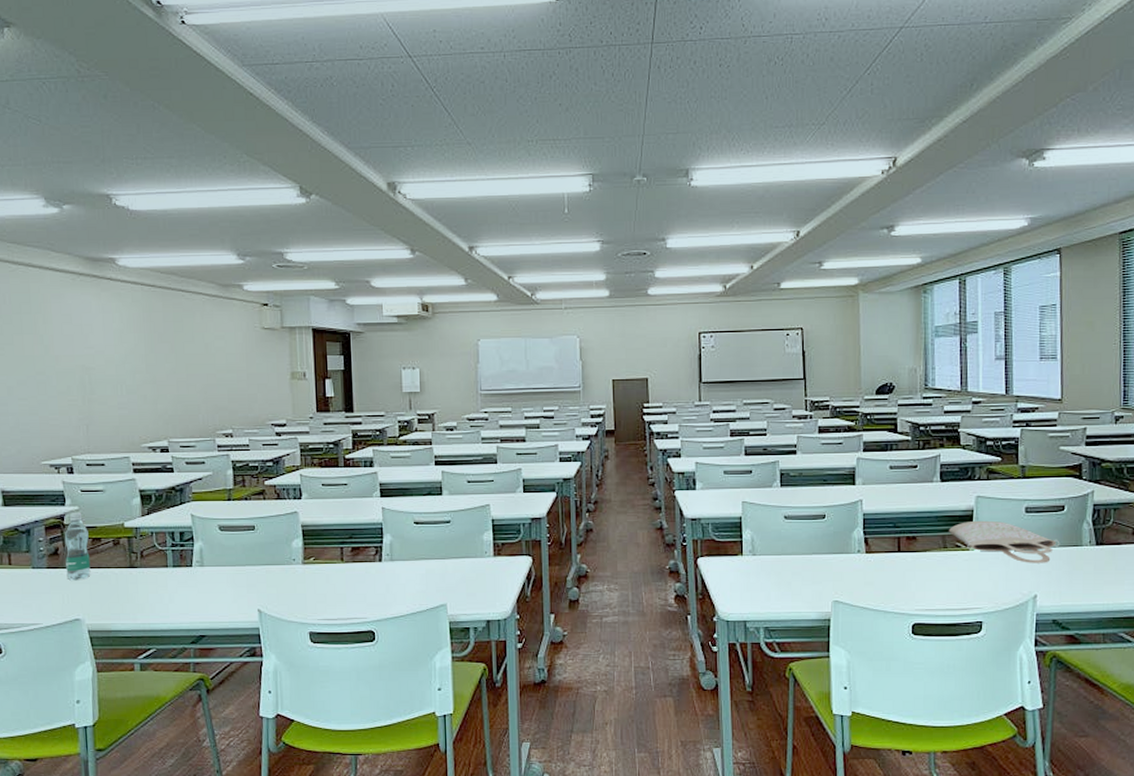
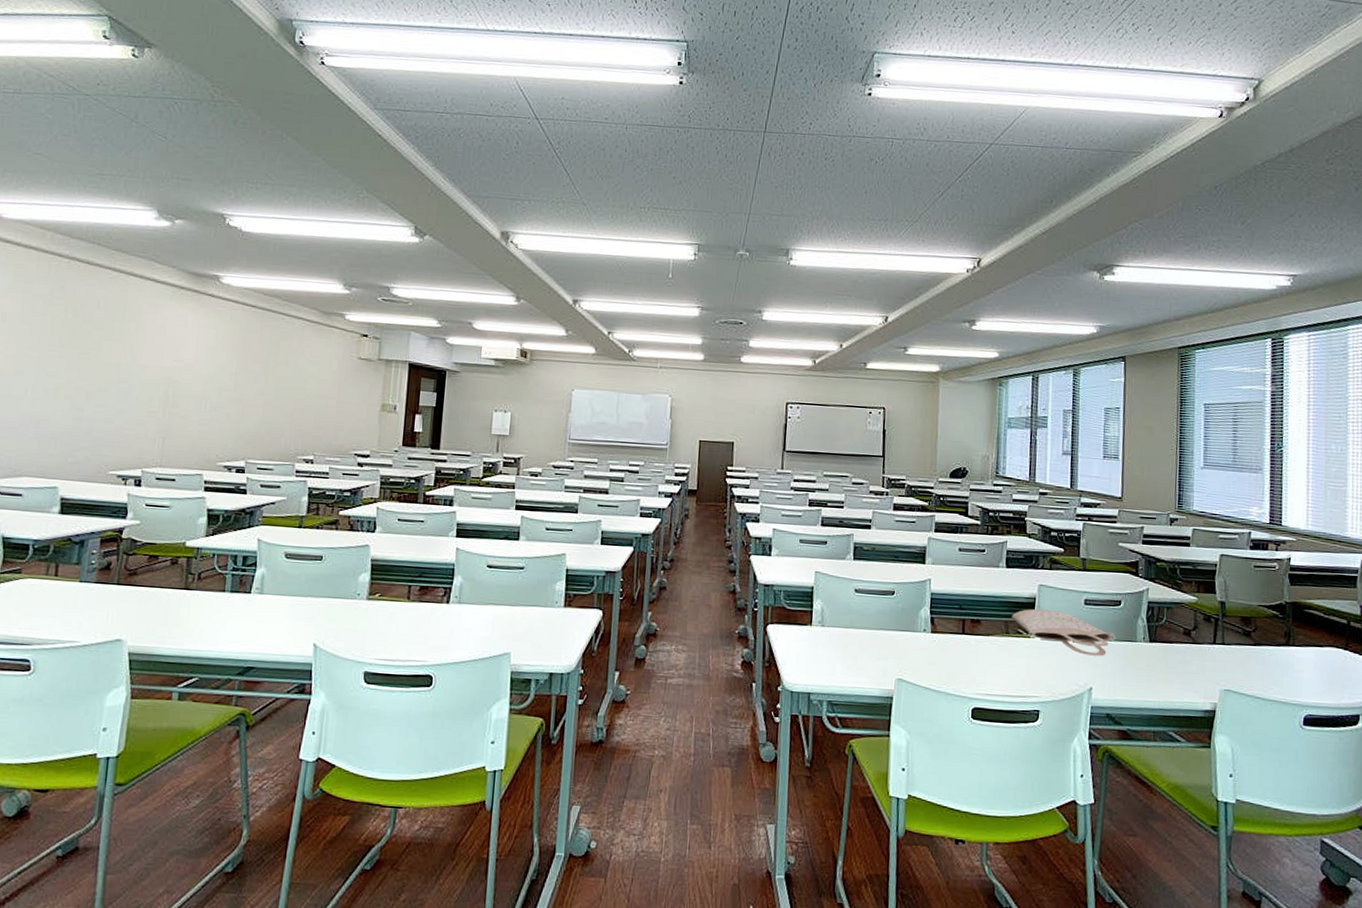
bottle: present [64,512,91,581] -> none [115,526,147,599]

